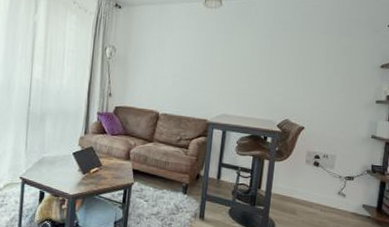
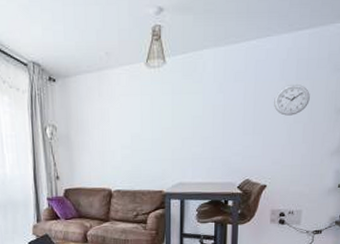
wall clock: none [316,39,350,67] -> present [274,84,310,116]

